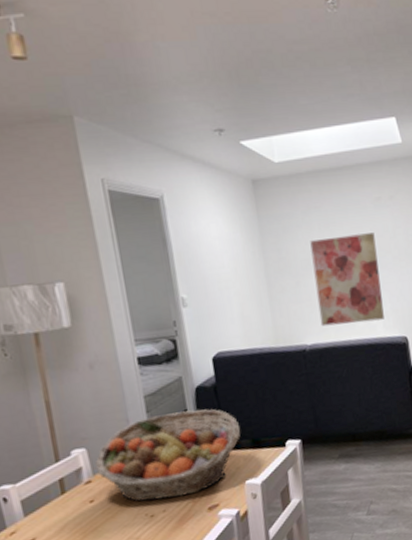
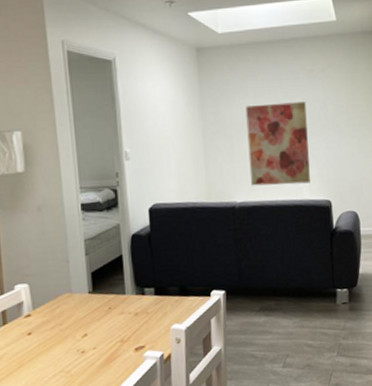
fruit basket: present [94,409,241,502] -> none [35,255,170,338]

